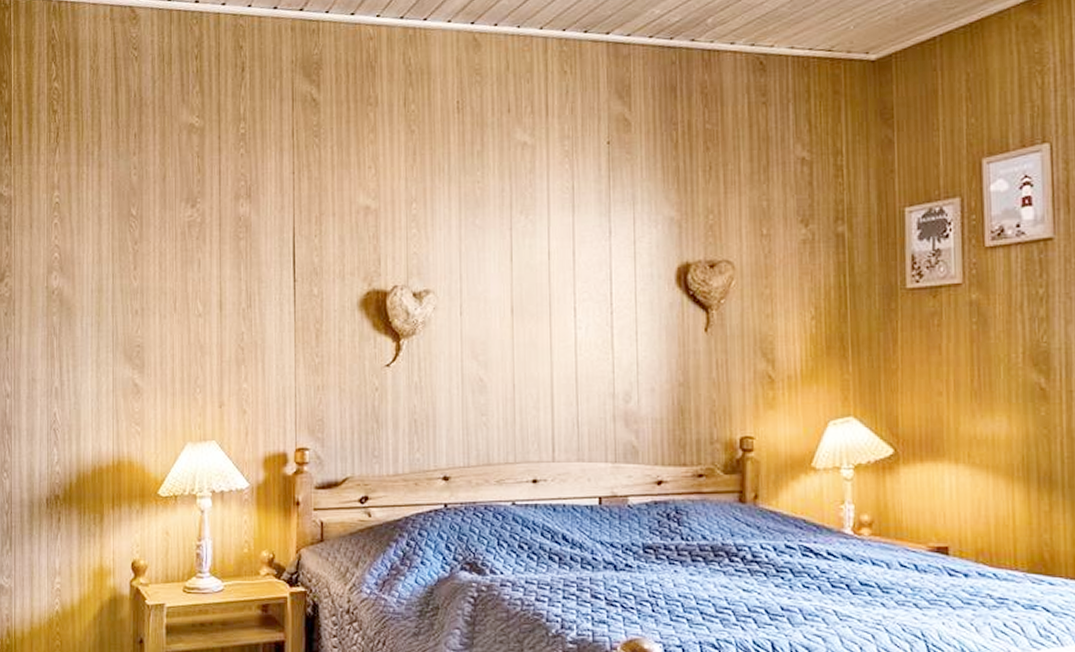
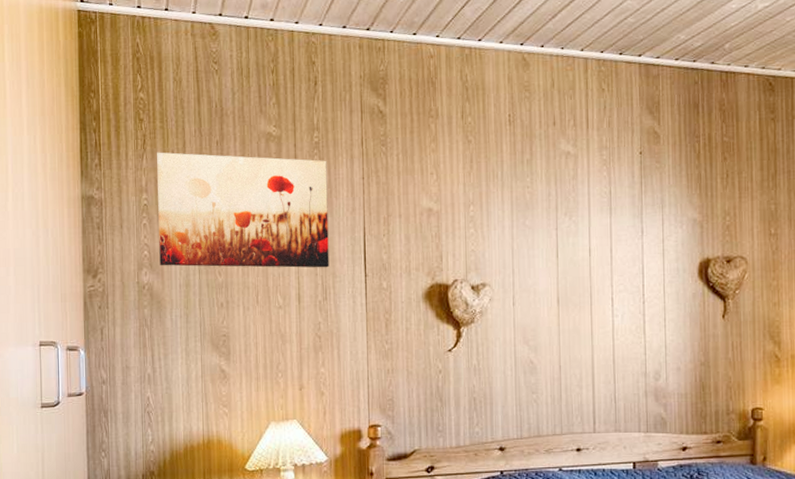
wall art: none [71,145,255,272] -> present [157,152,329,268]

